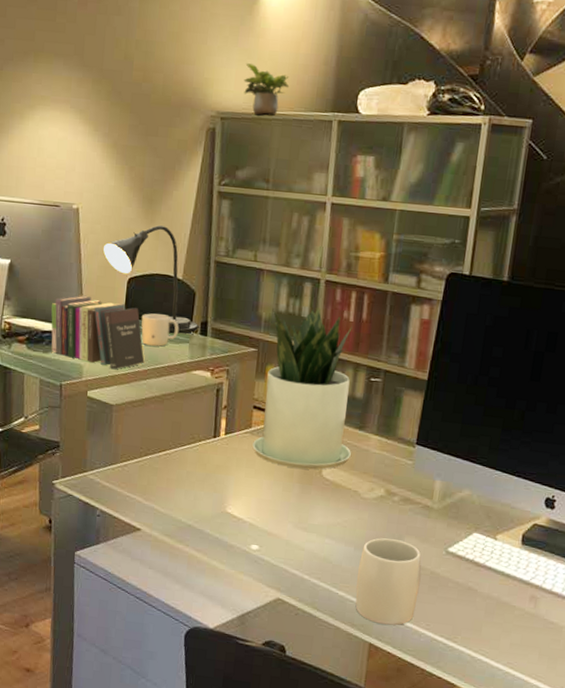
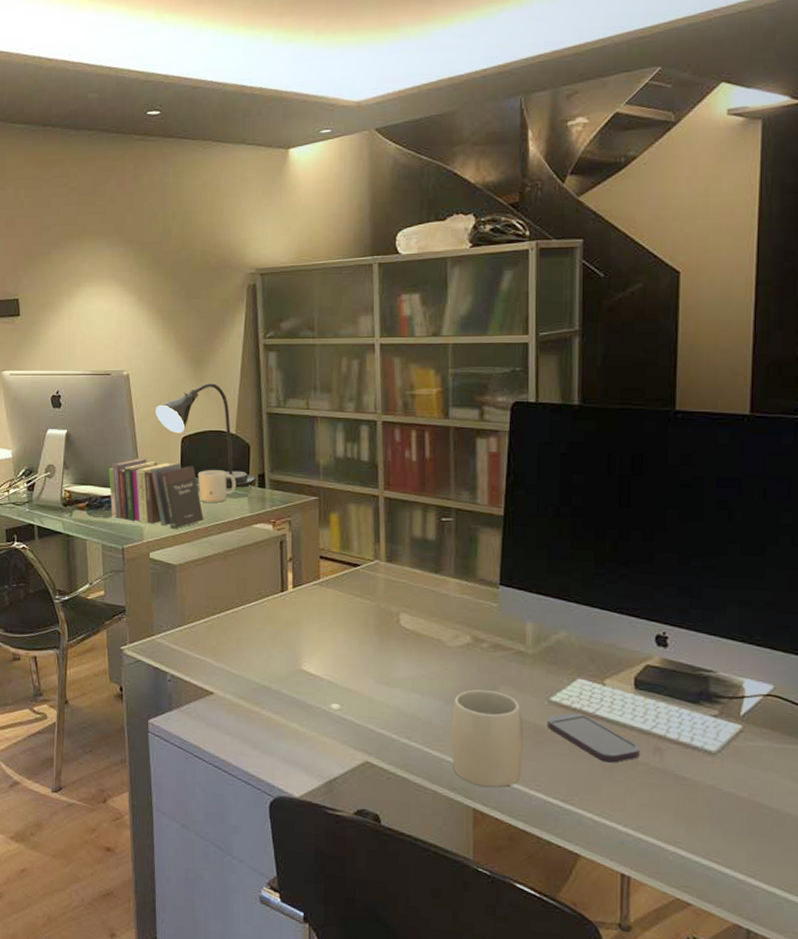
potted plant: present [243,63,290,117] -> none [280,220,326,269]
planter: present [252,308,353,470] -> none [323,450,430,619]
mobile phone: none [442,562,519,608] -> present [547,712,640,763]

